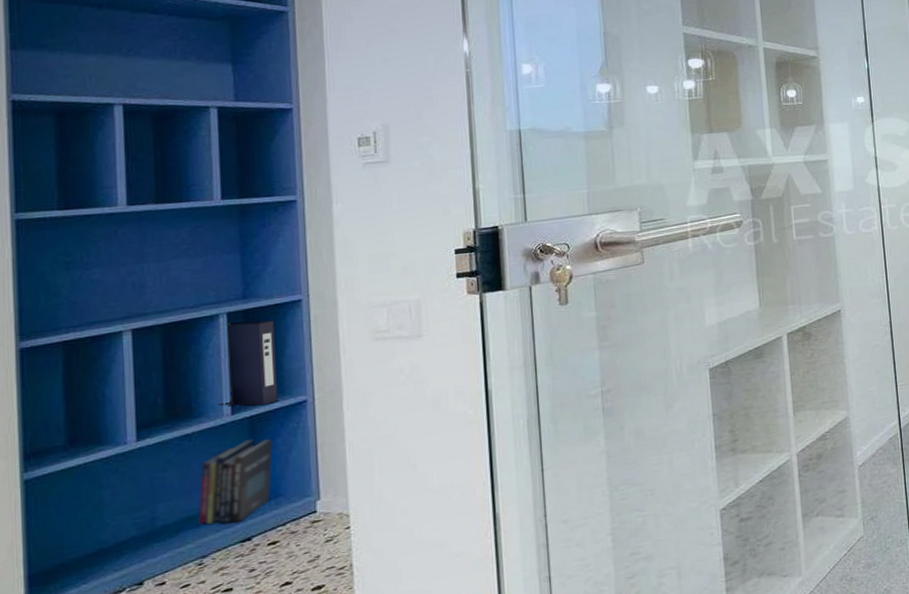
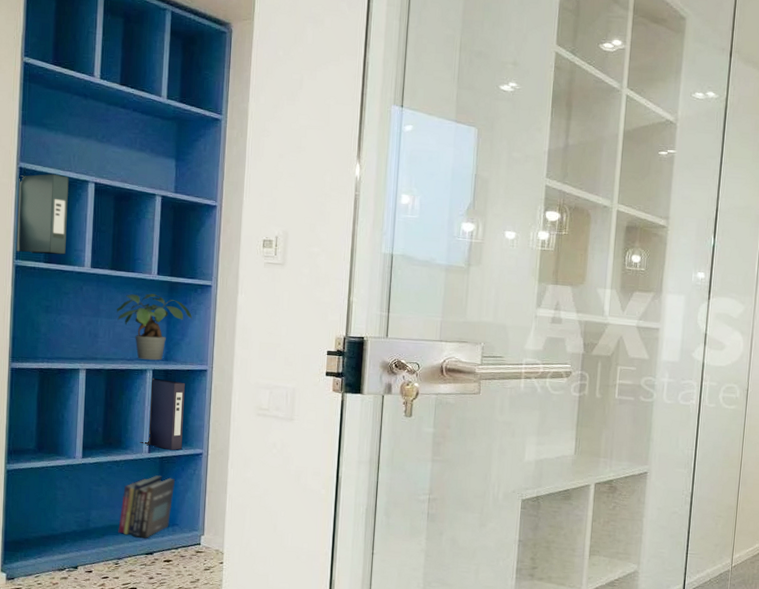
binder: none [12,101,89,203] -> present [16,173,69,255]
potted plant: none [169,222,274,304] -> present [117,293,192,361]

